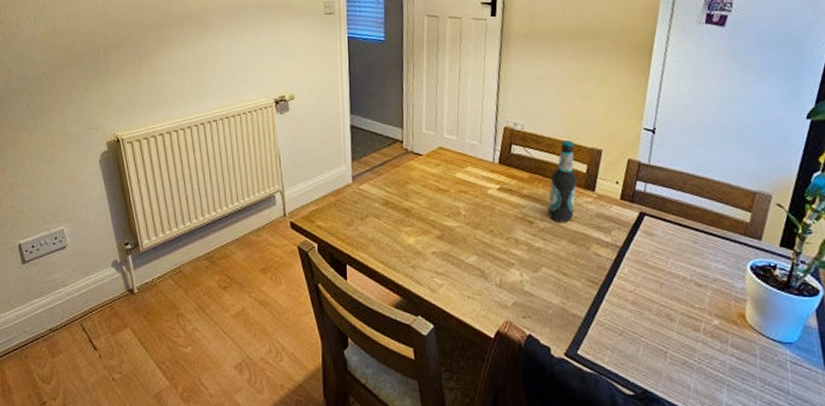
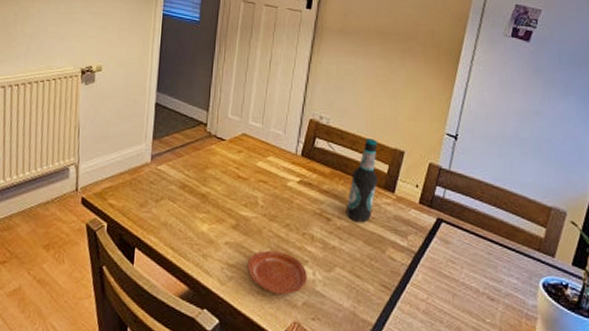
plate: none [455,256,515,297] -> present [247,250,307,295]

